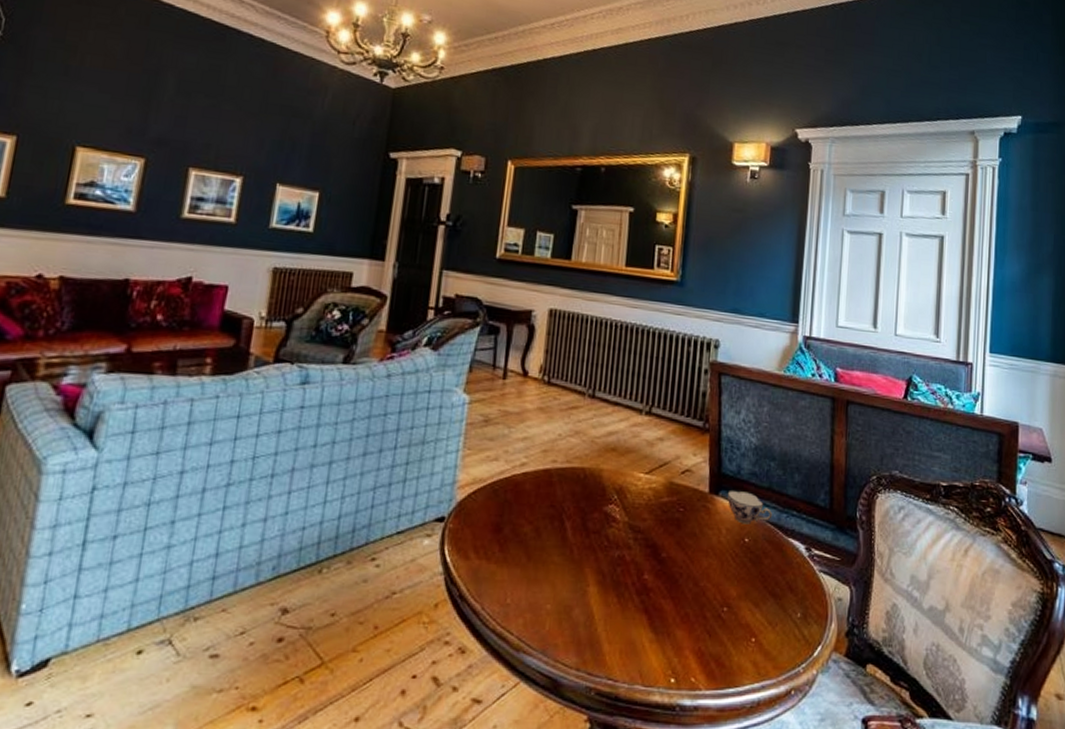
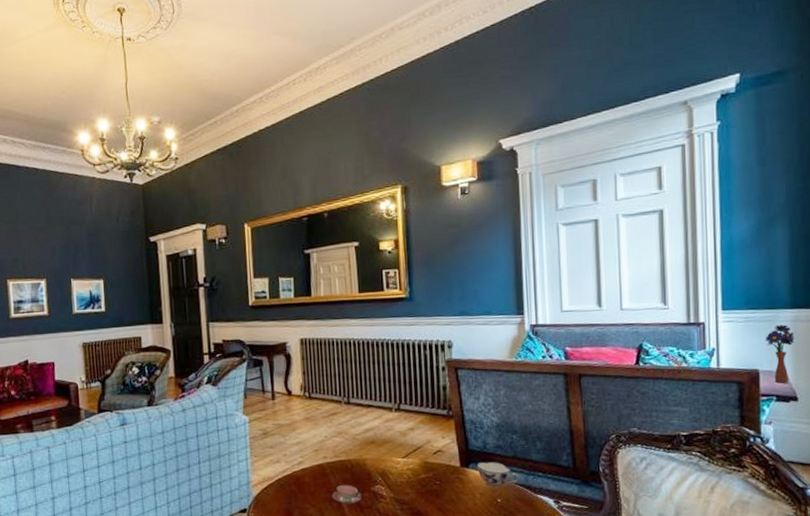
teacup: none [555,499,592,526] -> present [332,485,363,505]
flower arrangement: none [1026,376,1053,441] -> present [765,324,795,384]

